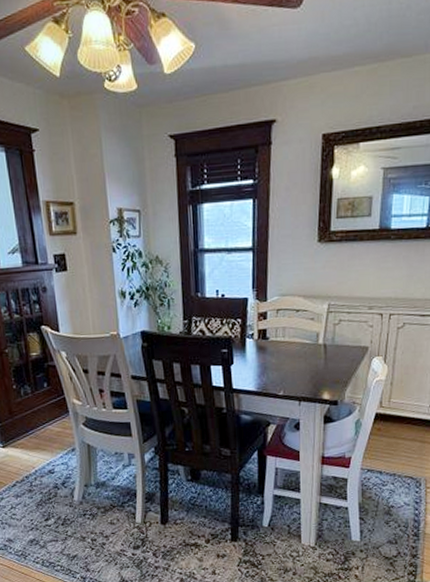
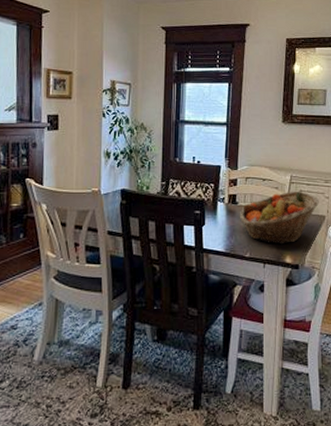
fruit basket: none [270,320,363,380] -> present [239,191,320,245]

